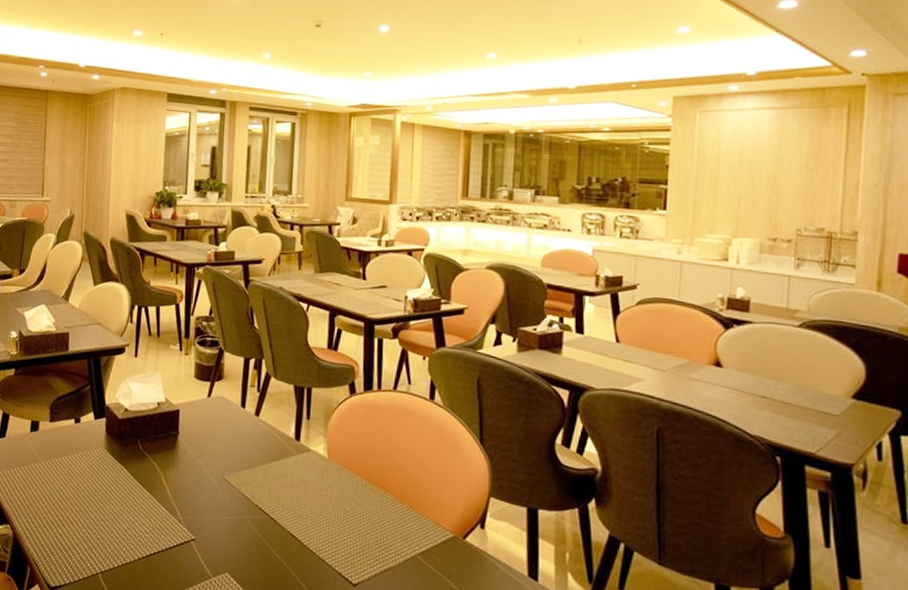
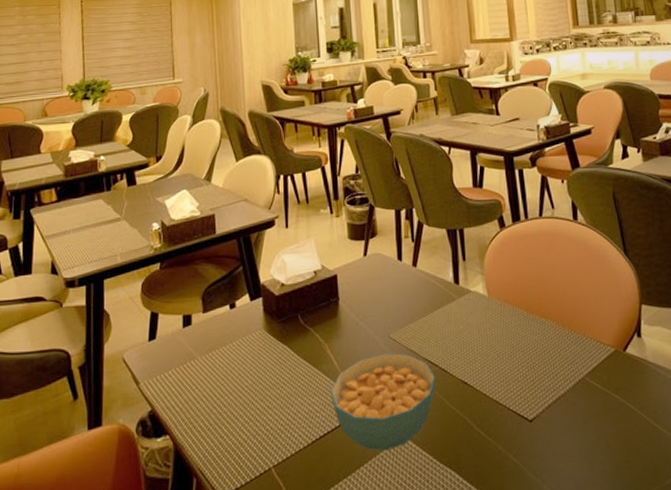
cereal bowl: none [160,492,264,582] -> present [330,353,436,451]

